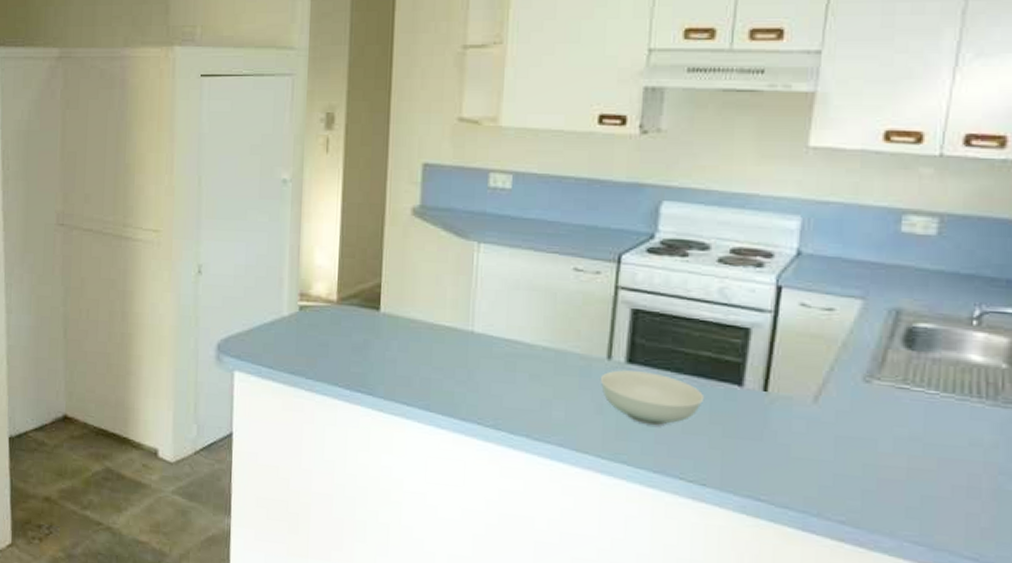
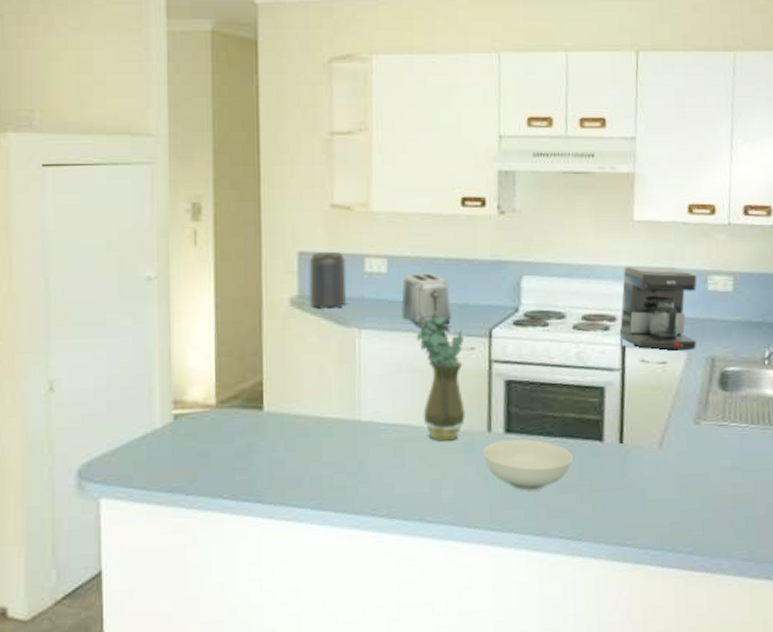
soda can: none [430,165,470,222] -> present [308,252,347,310]
toaster: none [524,191,578,247] -> present [401,273,451,327]
vase: none [537,229,589,363] -> present [416,311,465,441]
coffee maker: none [775,197,887,299] -> present [619,265,697,350]

